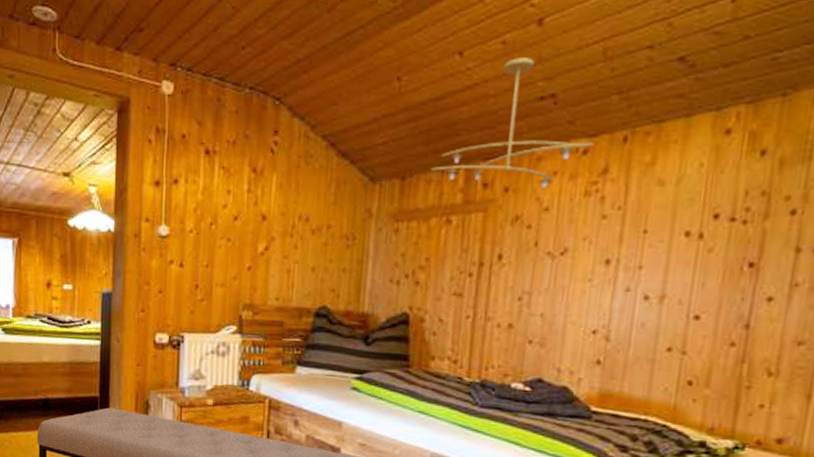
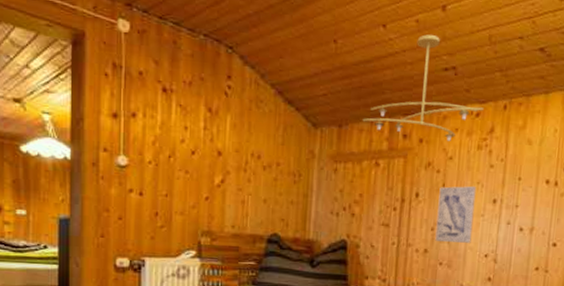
wall art: none [523,243,582,316] -> present [435,186,476,243]

